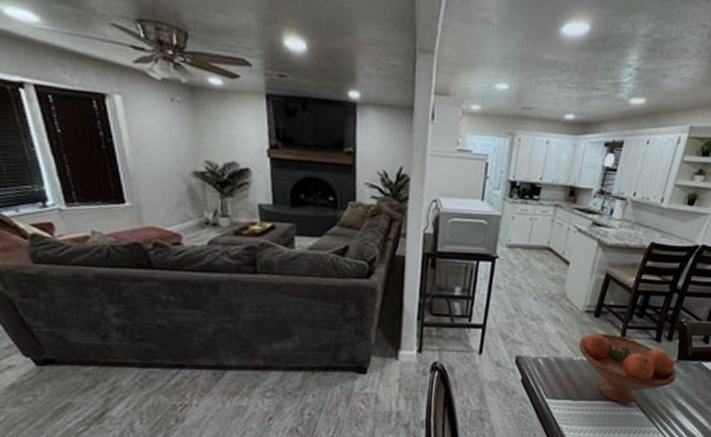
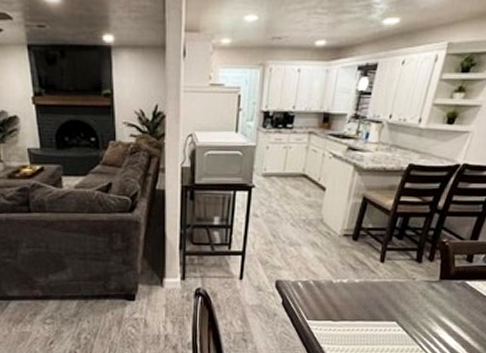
fruit bowl: present [579,333,677,404] -> none [338,256,439,324]

